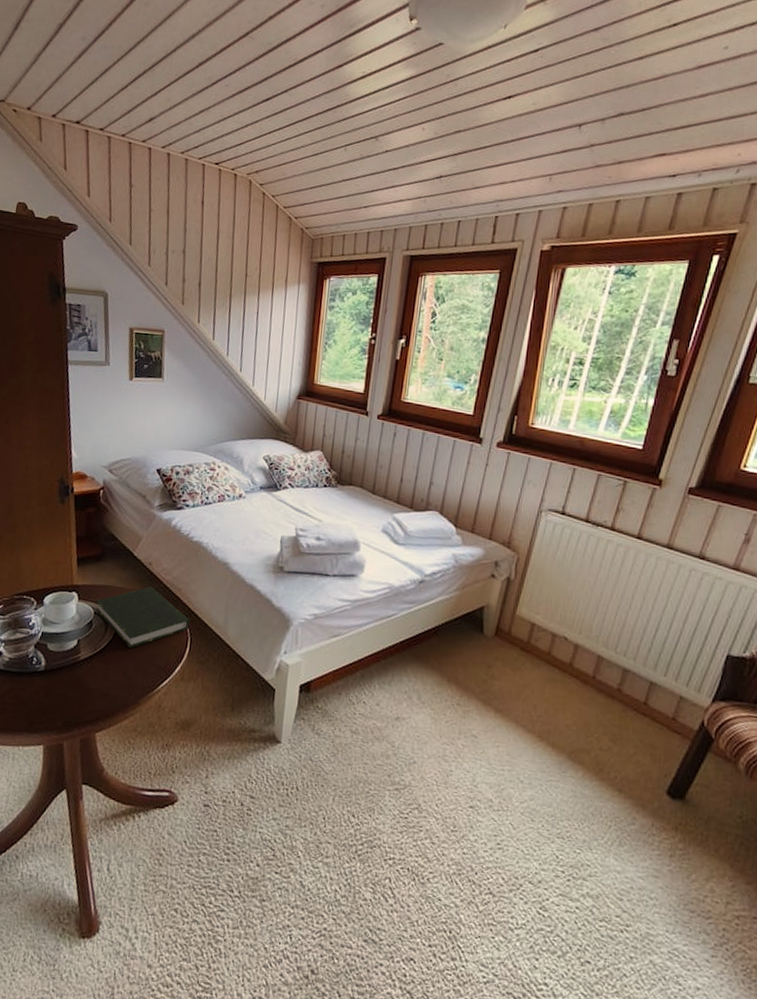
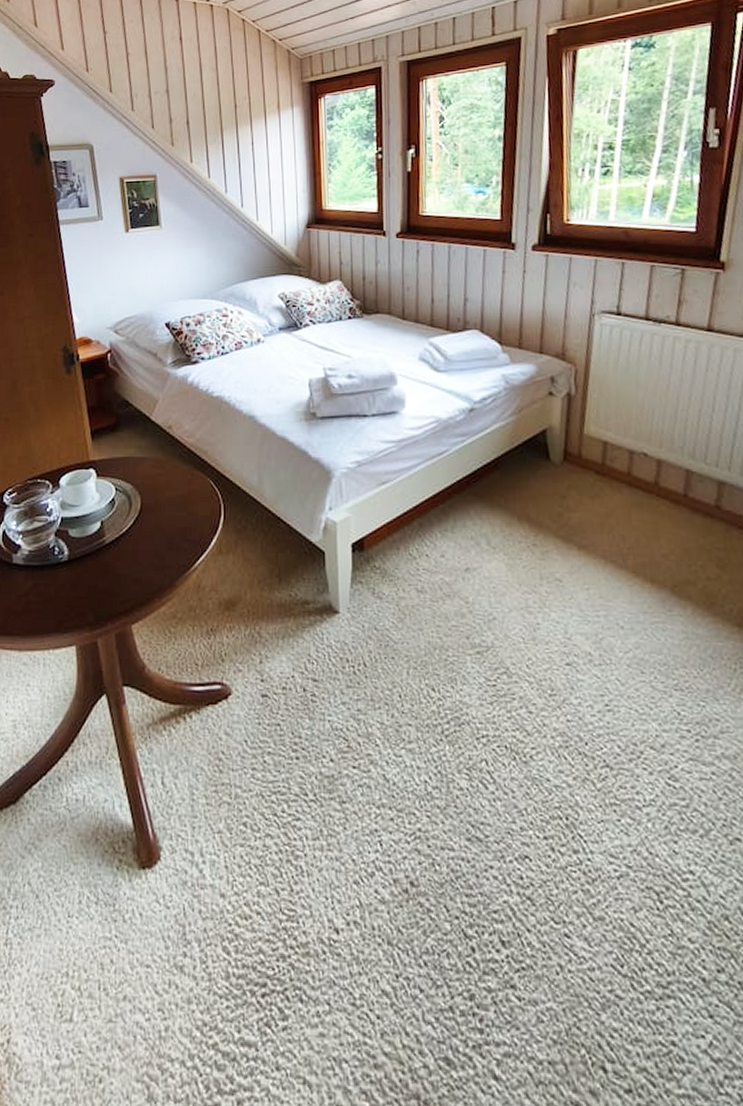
book: present [96,586,190,648] -> none [116,453,221,524]

